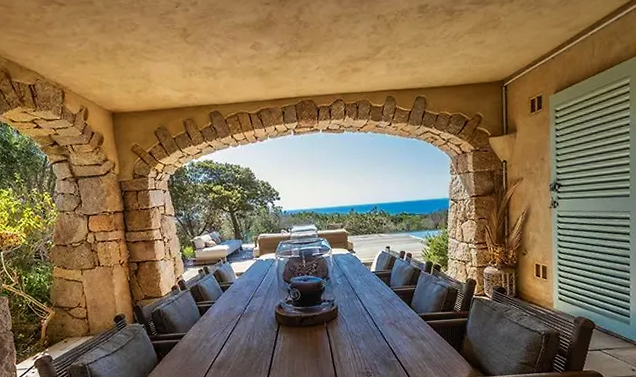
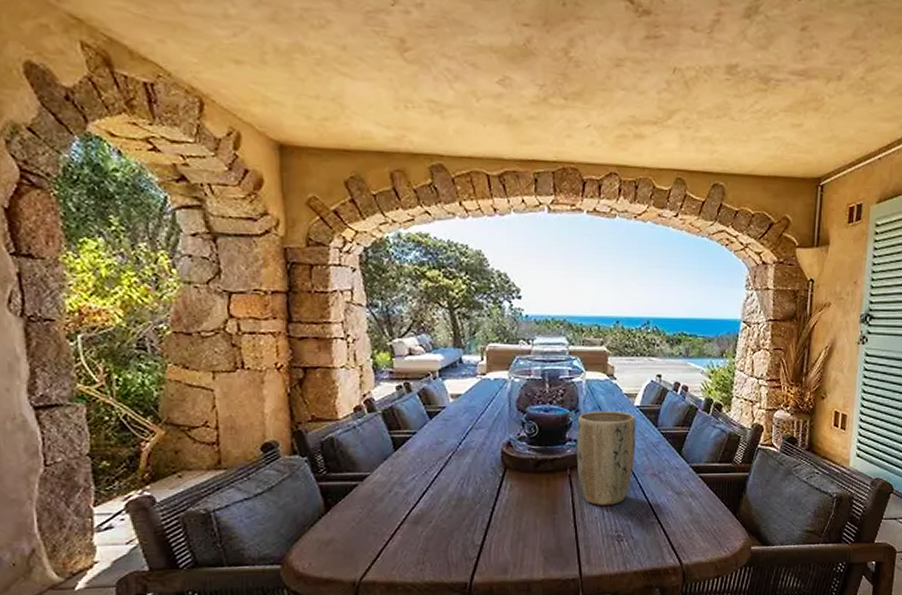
plant pot: none [328,276,375,349] -> present [576,410,636,505]

